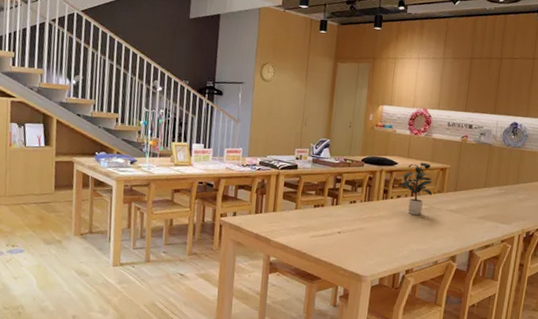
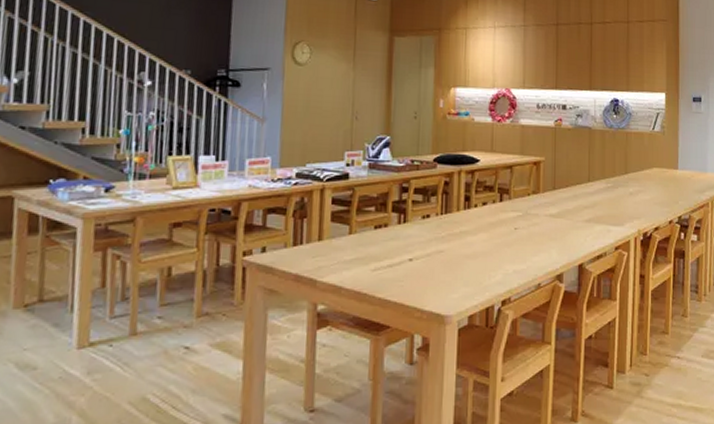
potted plant: present [398,162,433,215] -> none [482,156,526,225]

